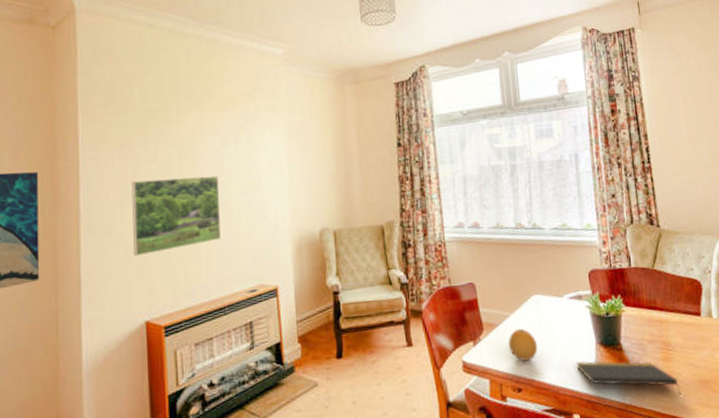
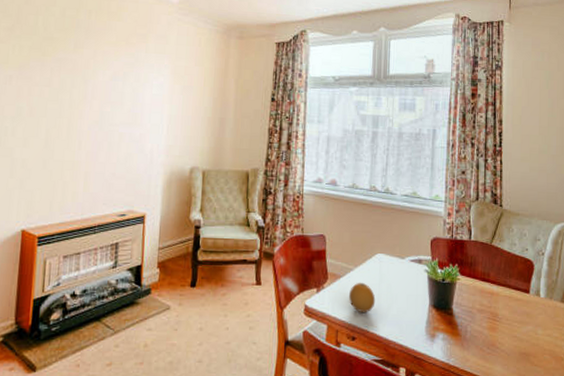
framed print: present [131,175,221,257] -> none [18,101,105,170]
notepad: present [576,361,681,395] -> none [408,319,502,363]

